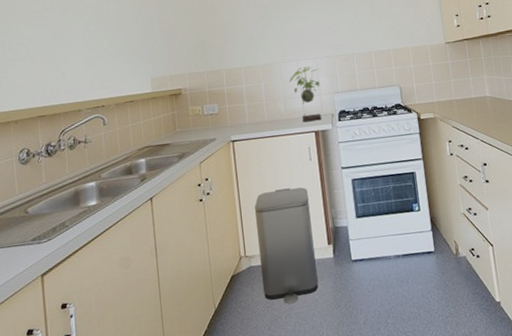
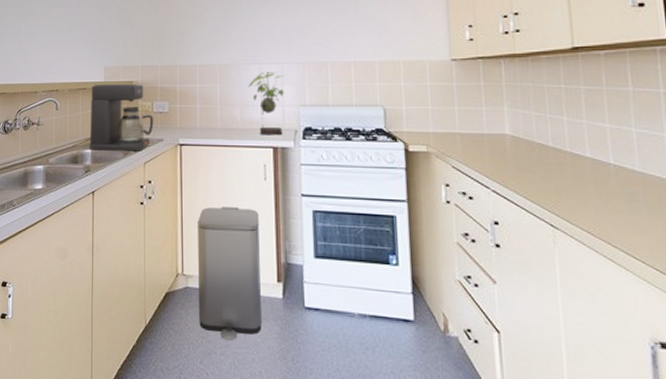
coffee maker: none [139,90,206,159] -> present [89,83,154,151]

